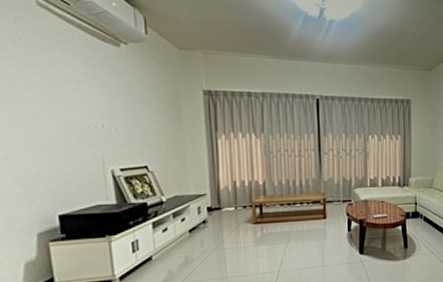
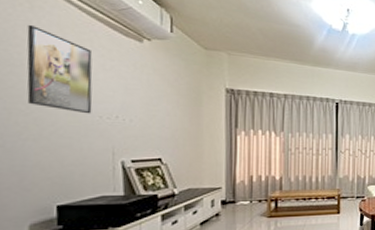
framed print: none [15,36,80,124] -> present [27,24,93,114]

